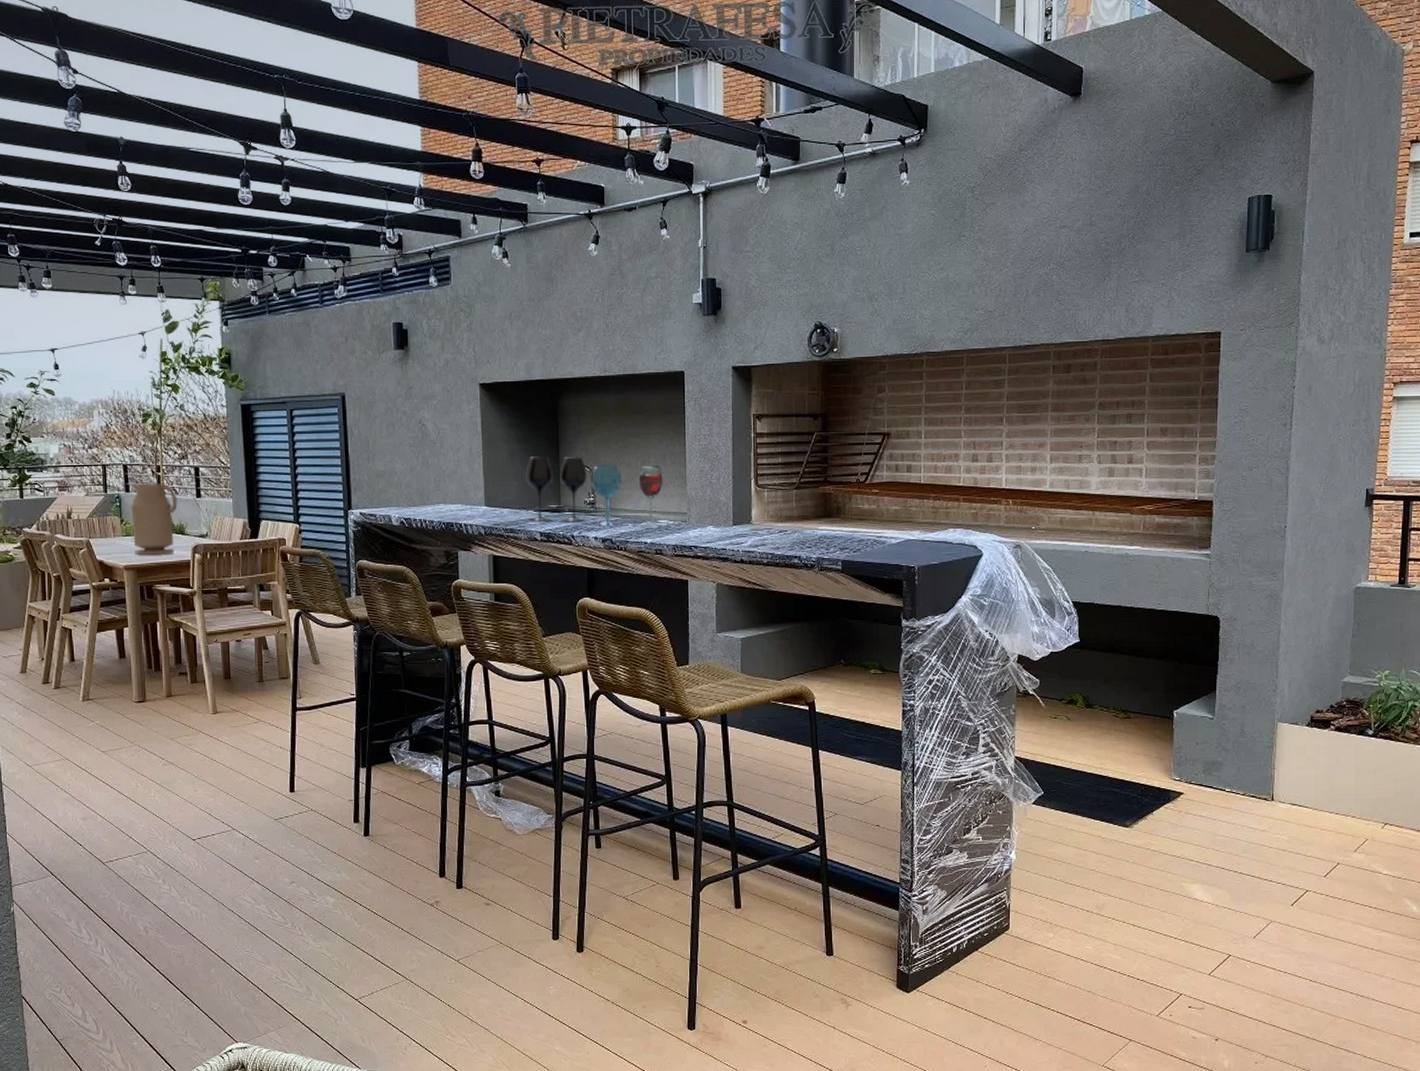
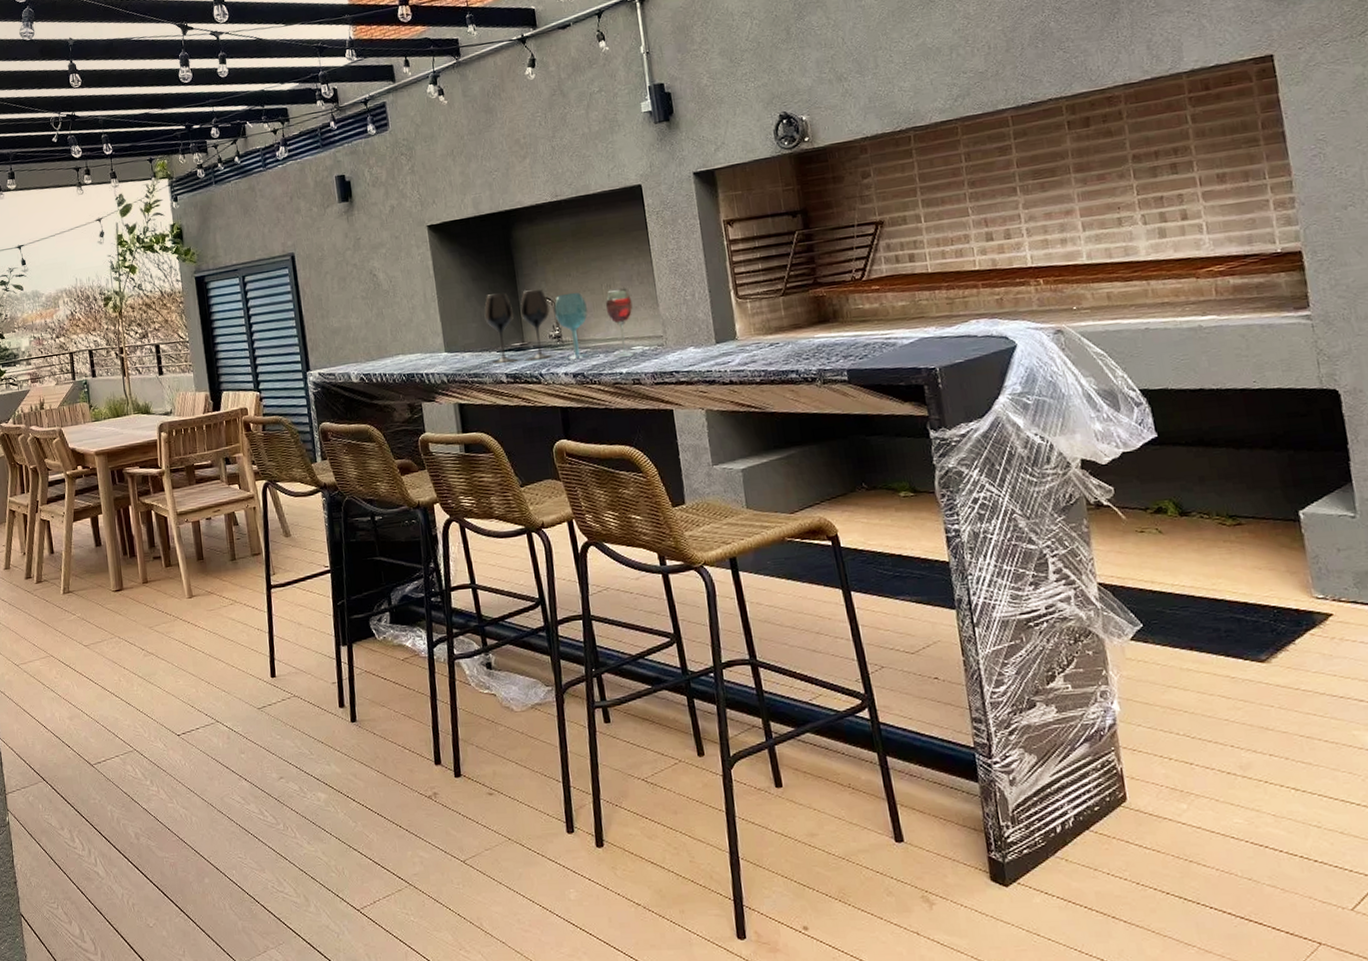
water jug: present [130,483,178,555] -> none [97,364,142,439]

